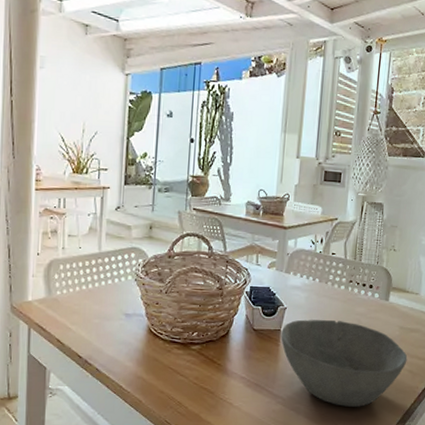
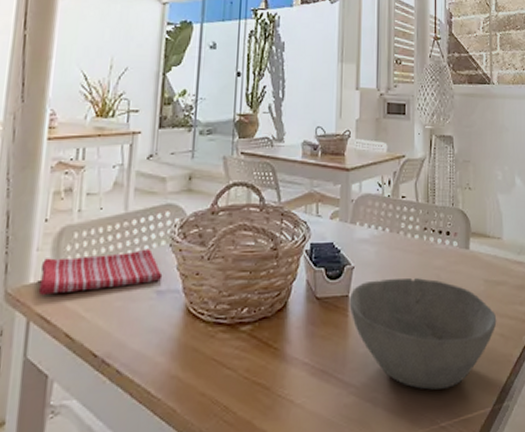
dish towel: none [35,281,130,310] -> present [38,249,163,295]

